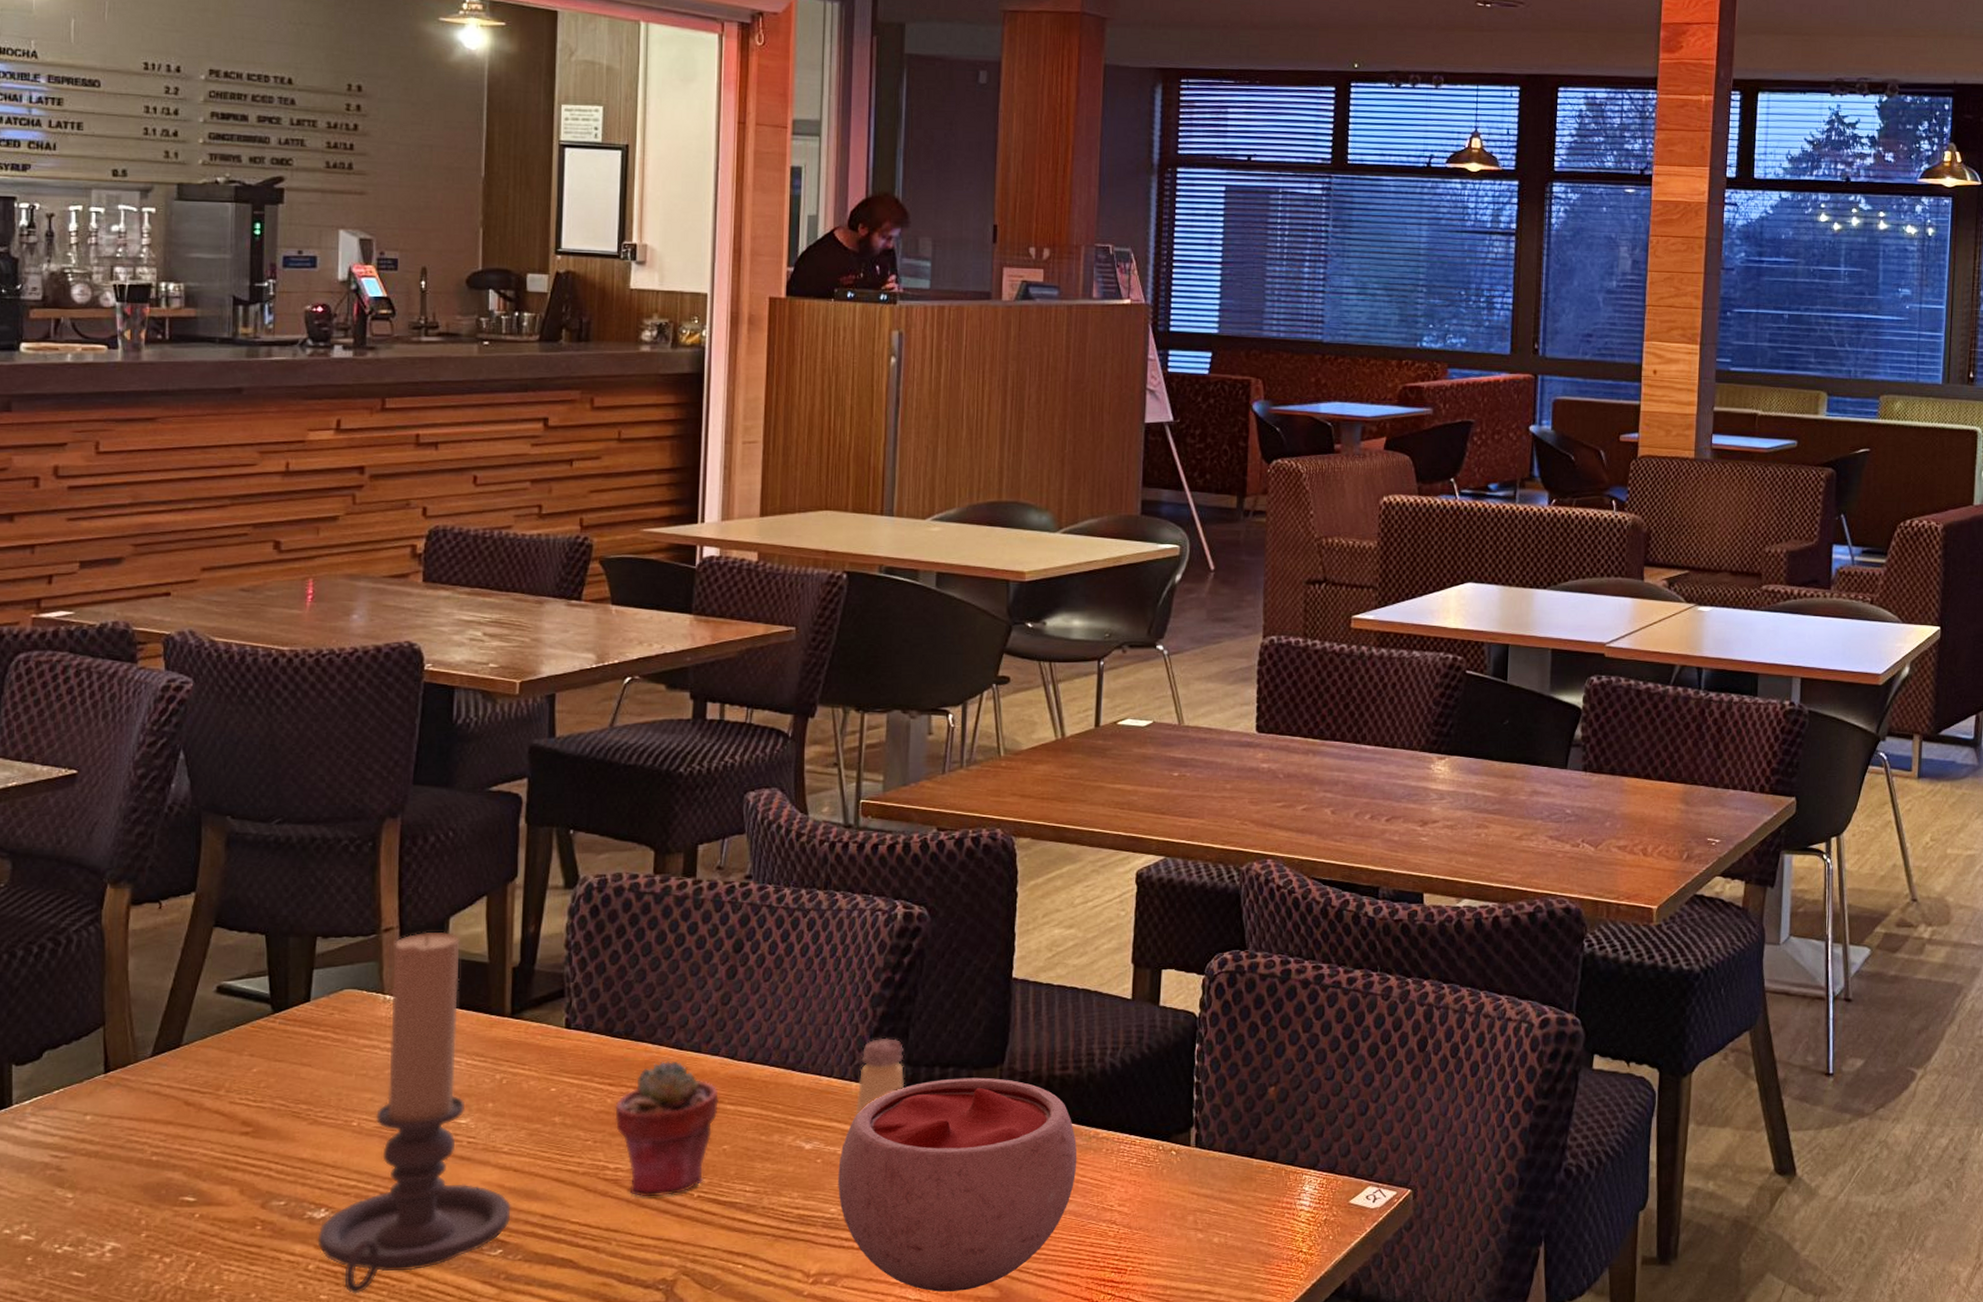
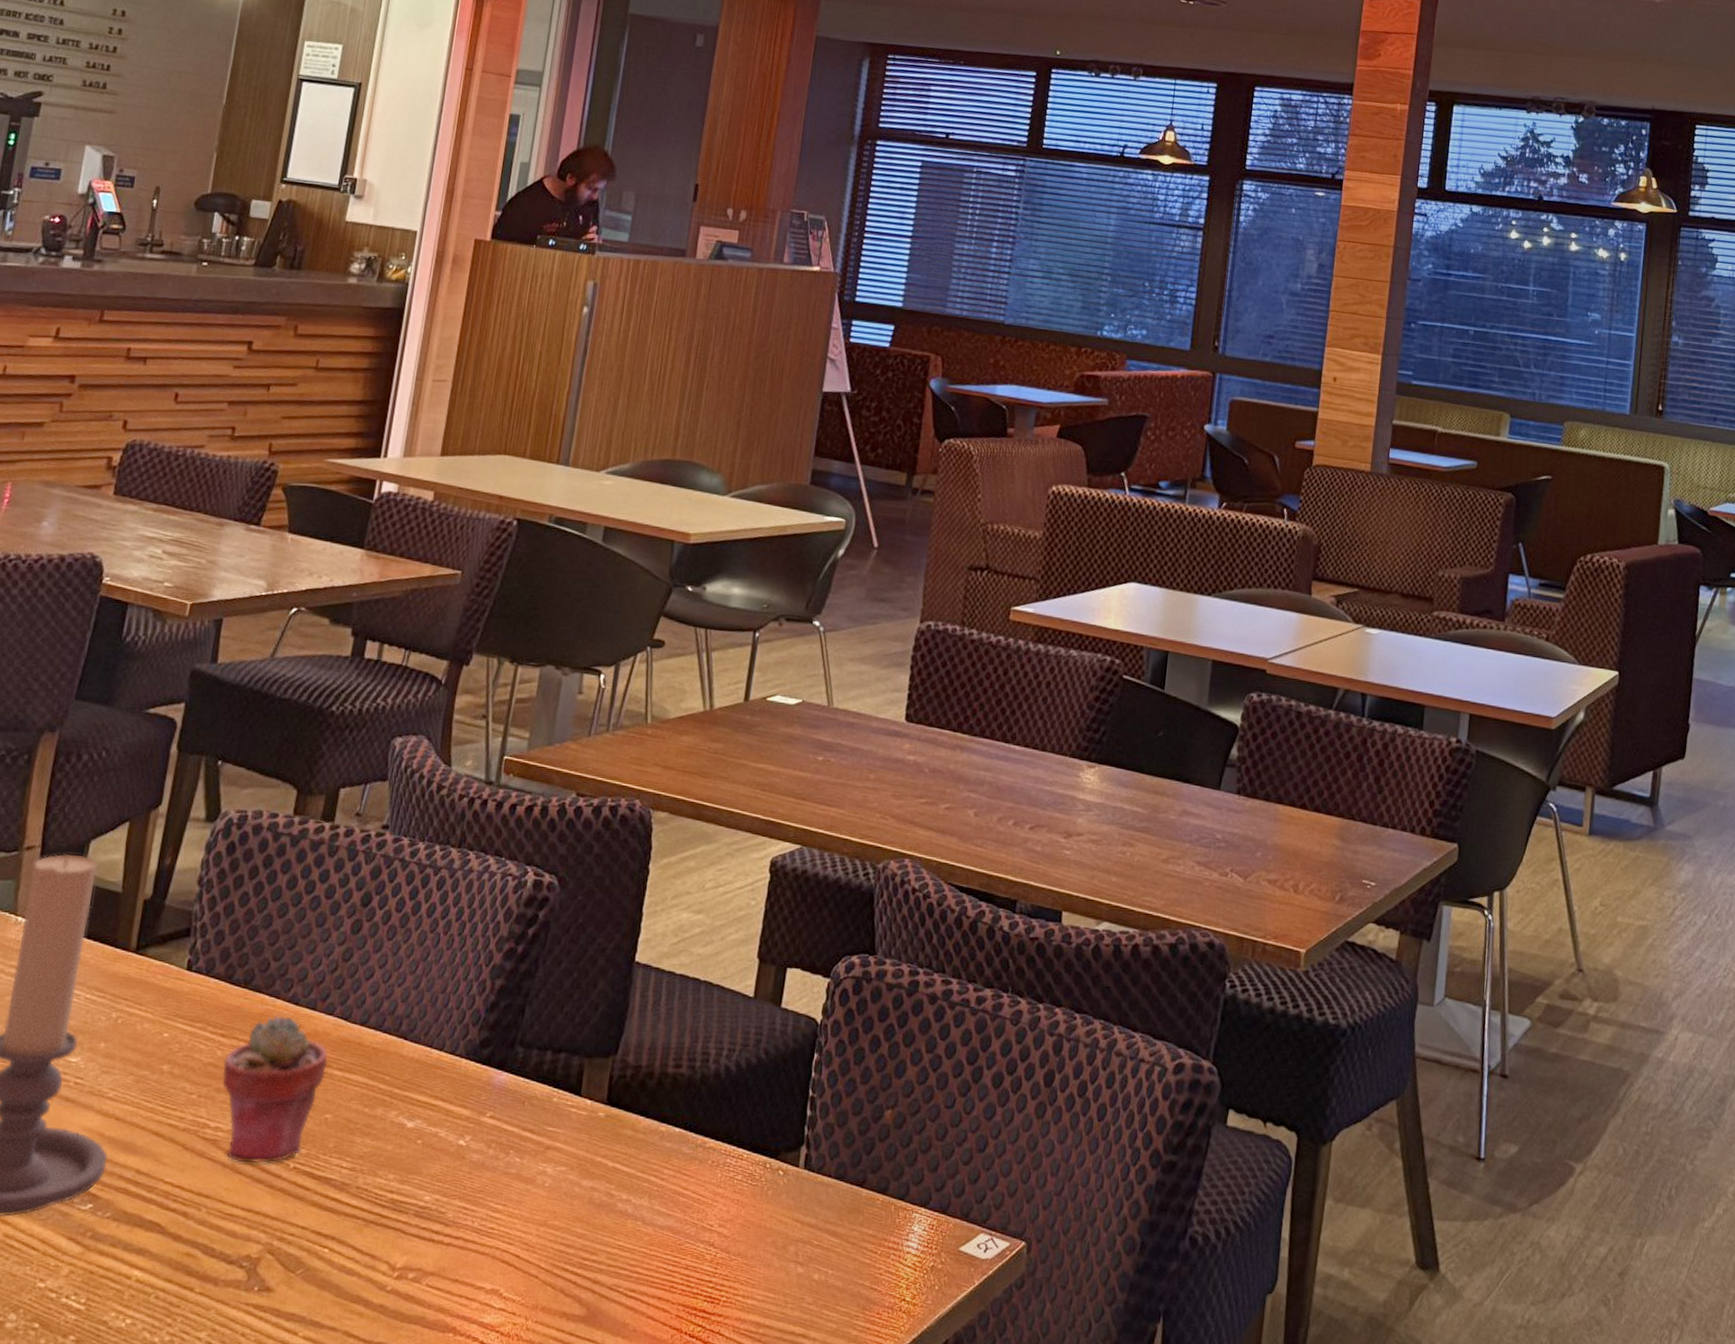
bowl: present [838,1077,1077,1292] -> none [434,1065,682,1304]
saltshaker: present [856,1037,905,1116] -> none [462,1013,518,1096]

